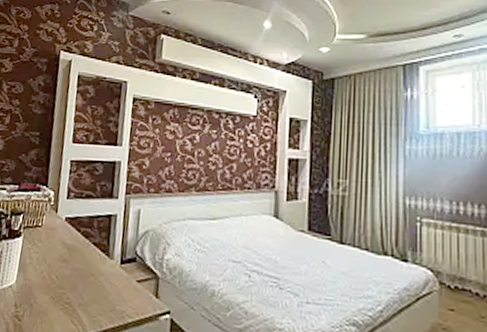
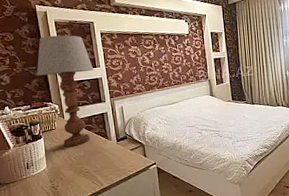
table lamp: none [38,93,114,258] -> present [36,35,94,147]

